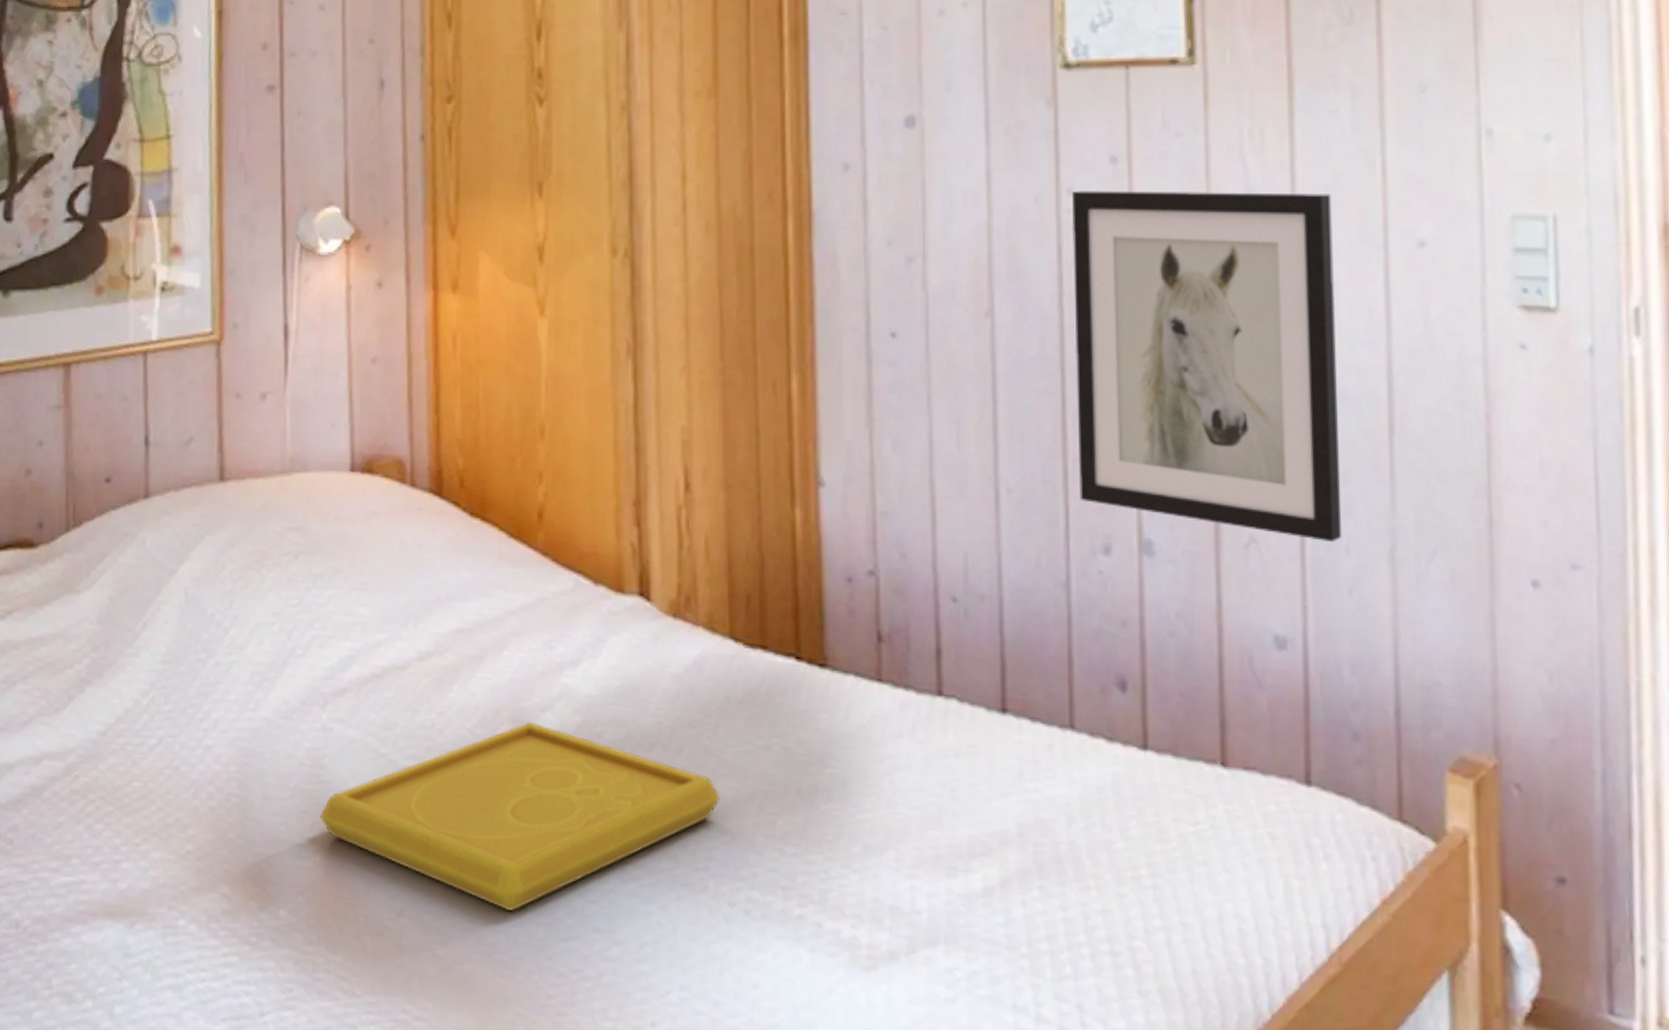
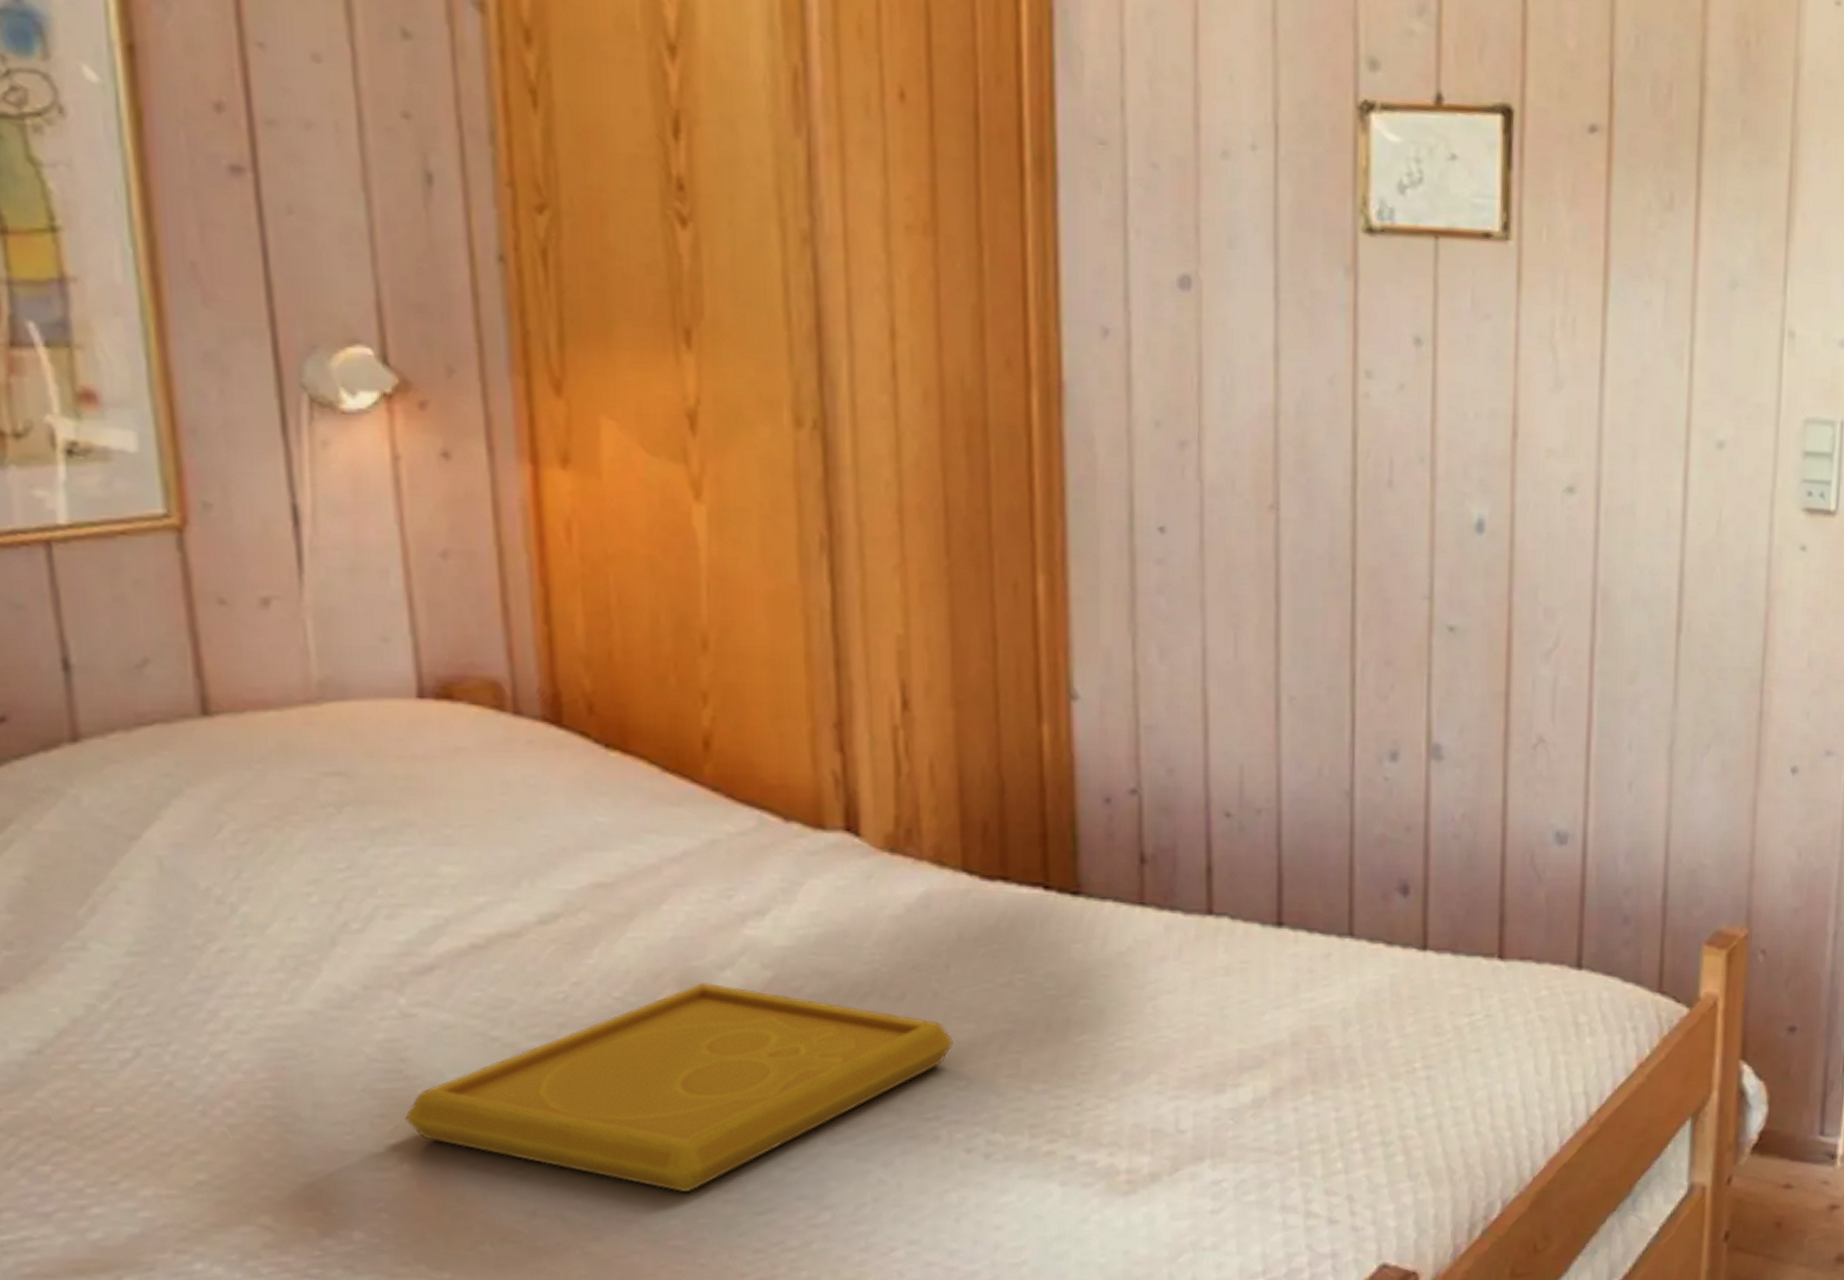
wall art: present [1071,190,1343,543] -> none [1366,373,1639,740]

